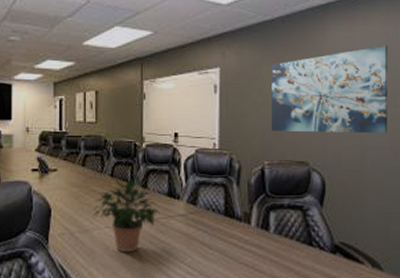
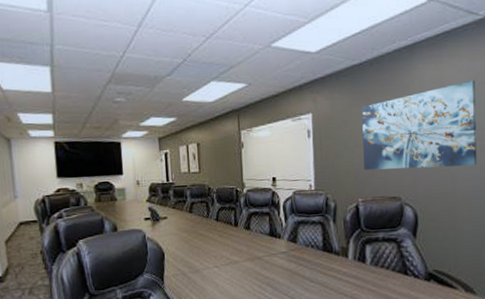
potted plant: present [90,172,160,253] -> none [199,216,263,289]

